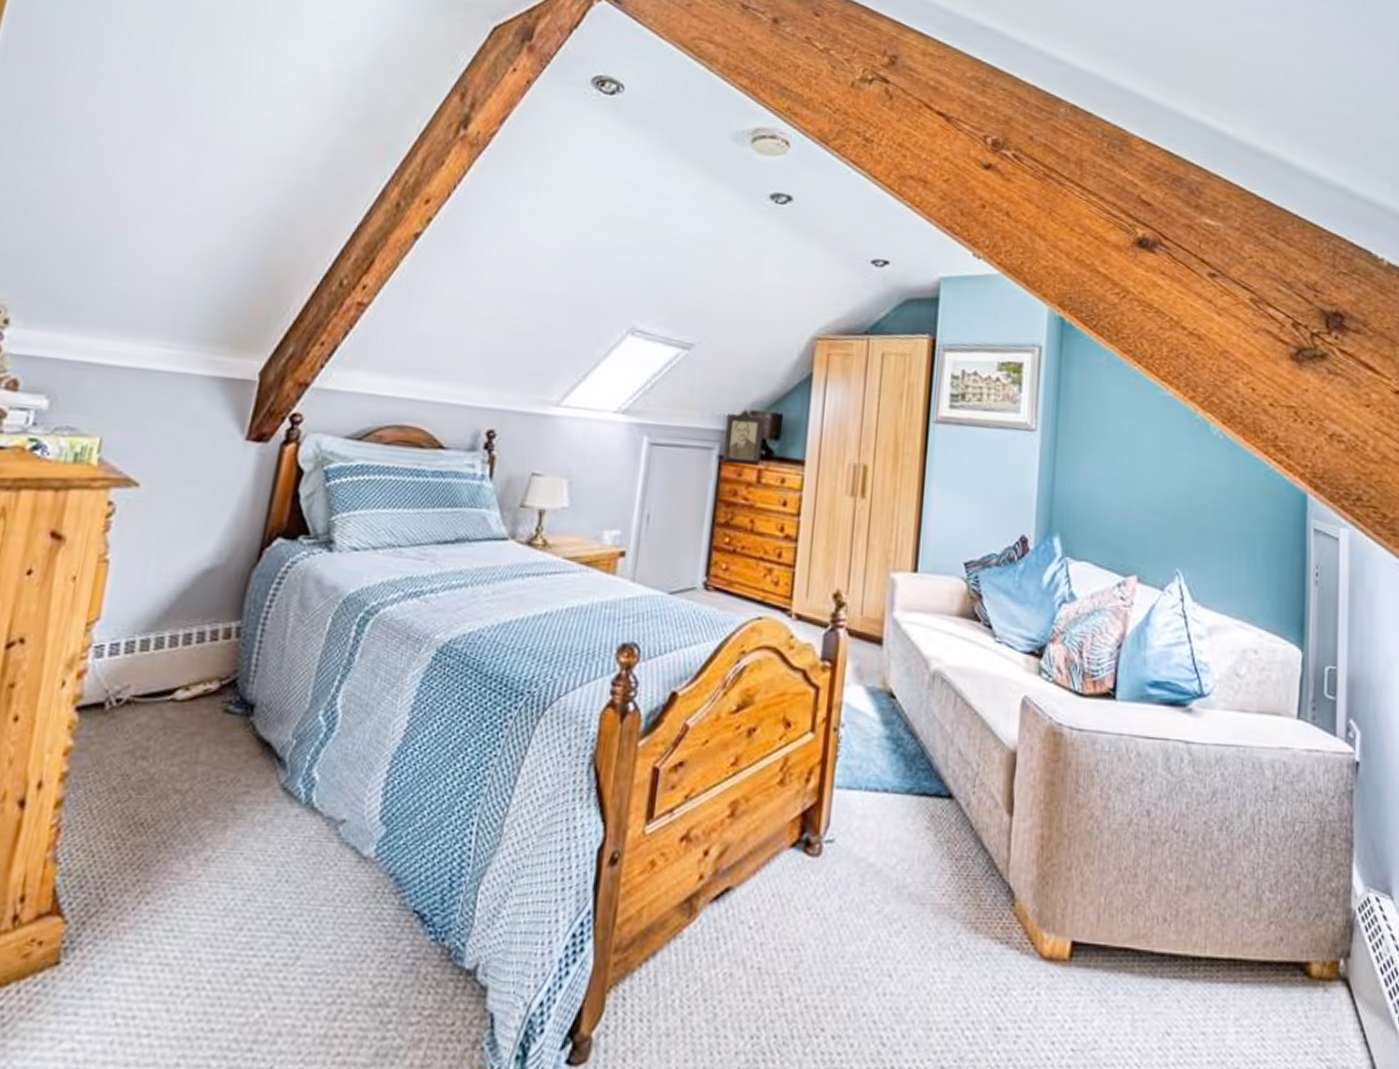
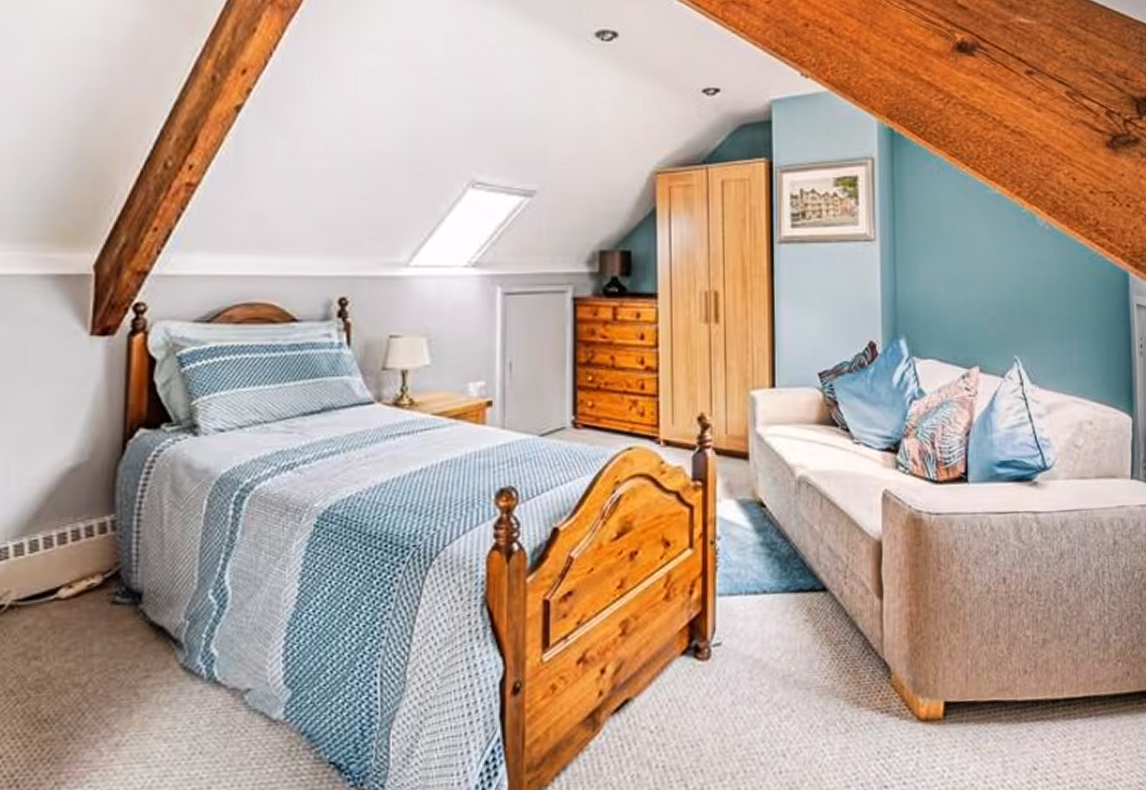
photo frame: present [722,409,765,467] -> none [576,250,616,305]

